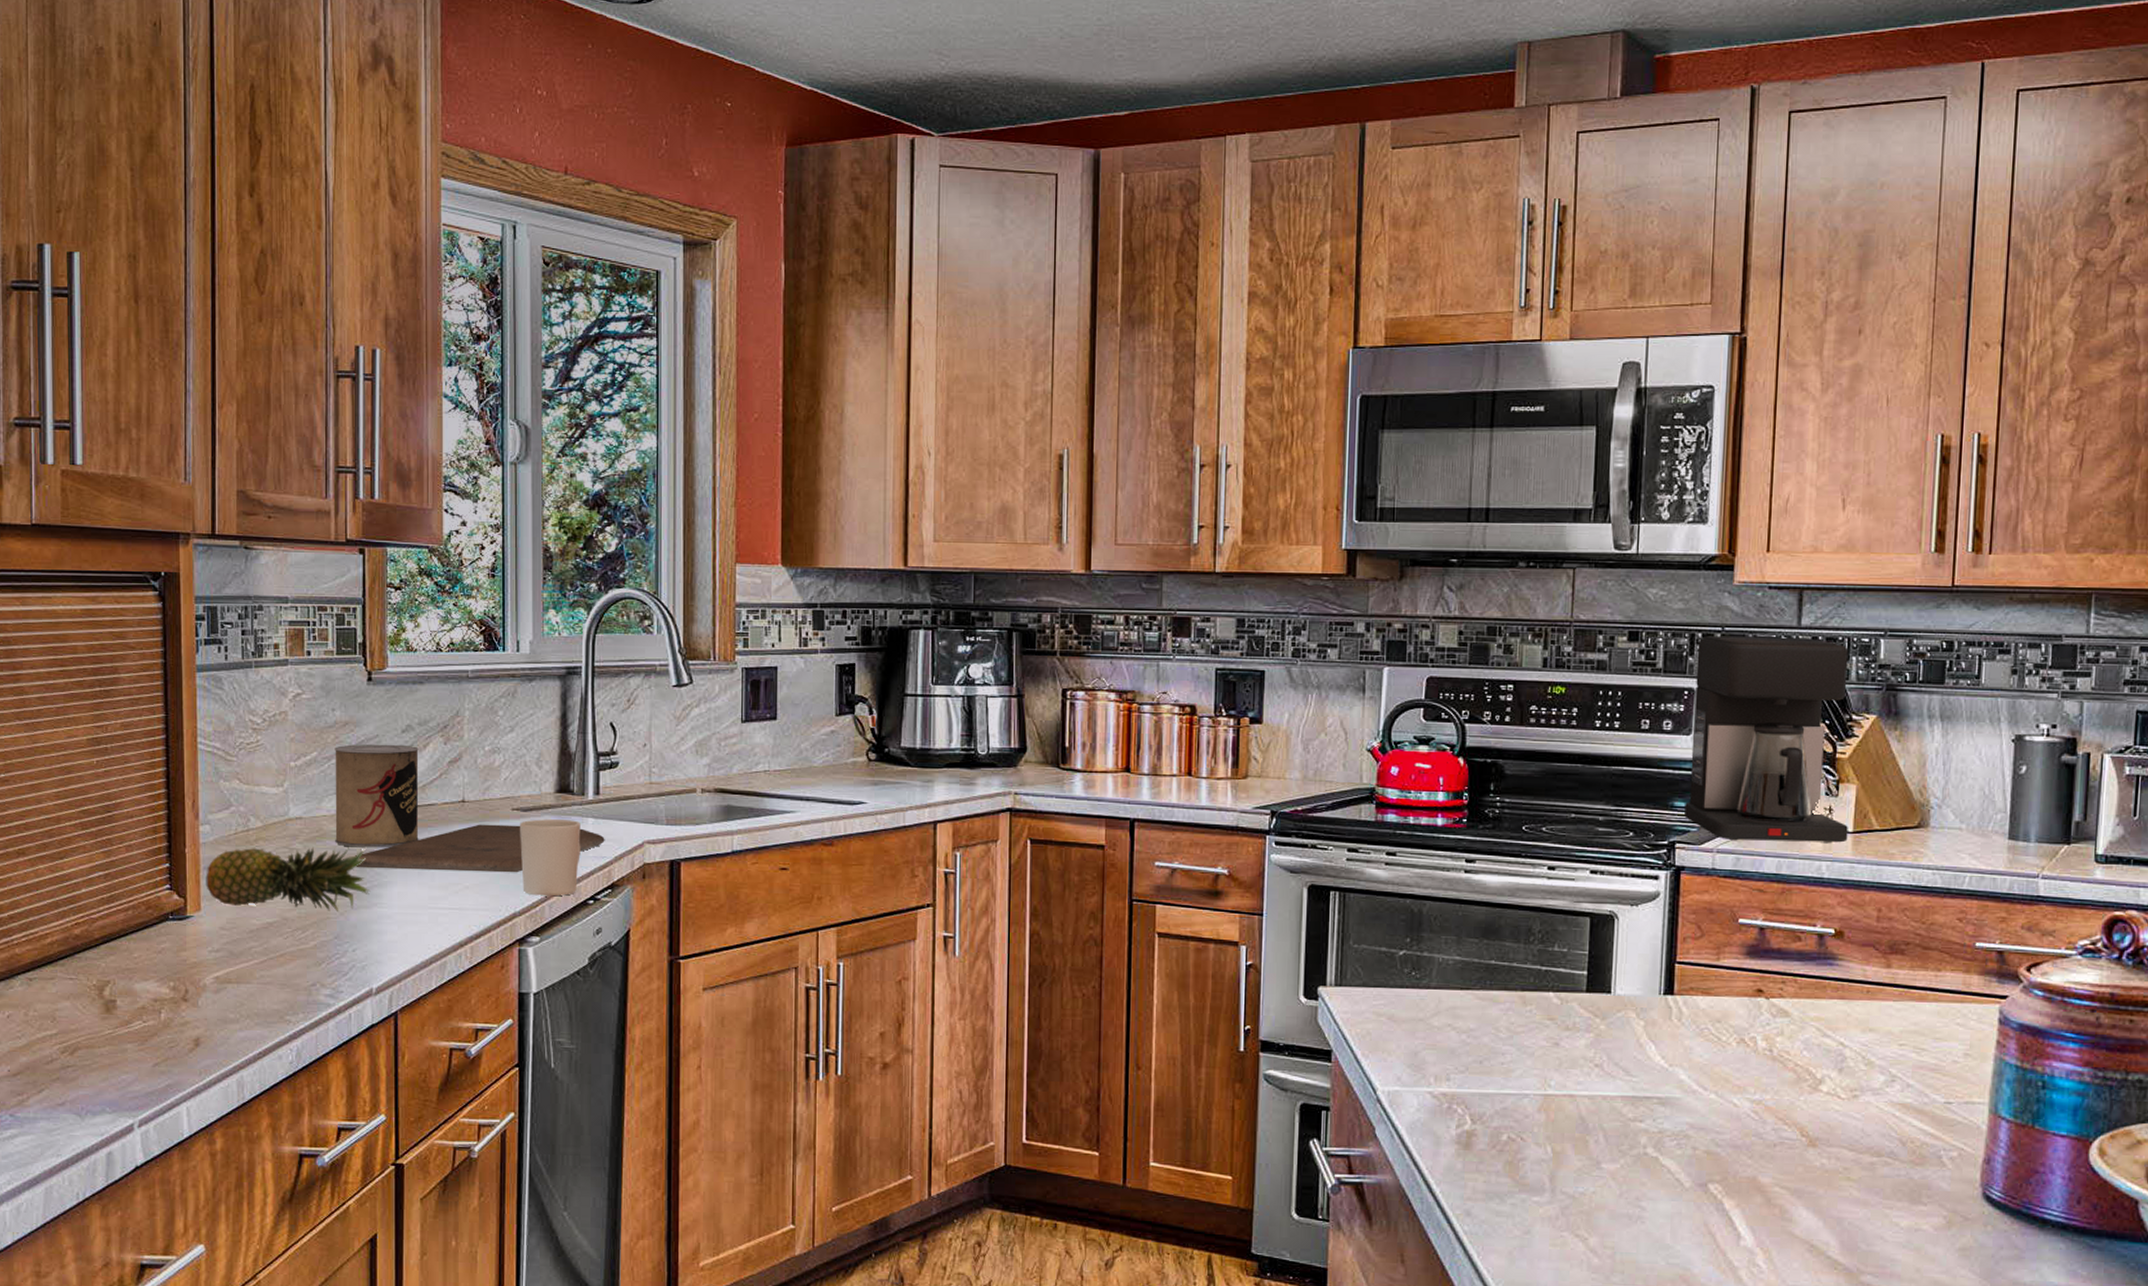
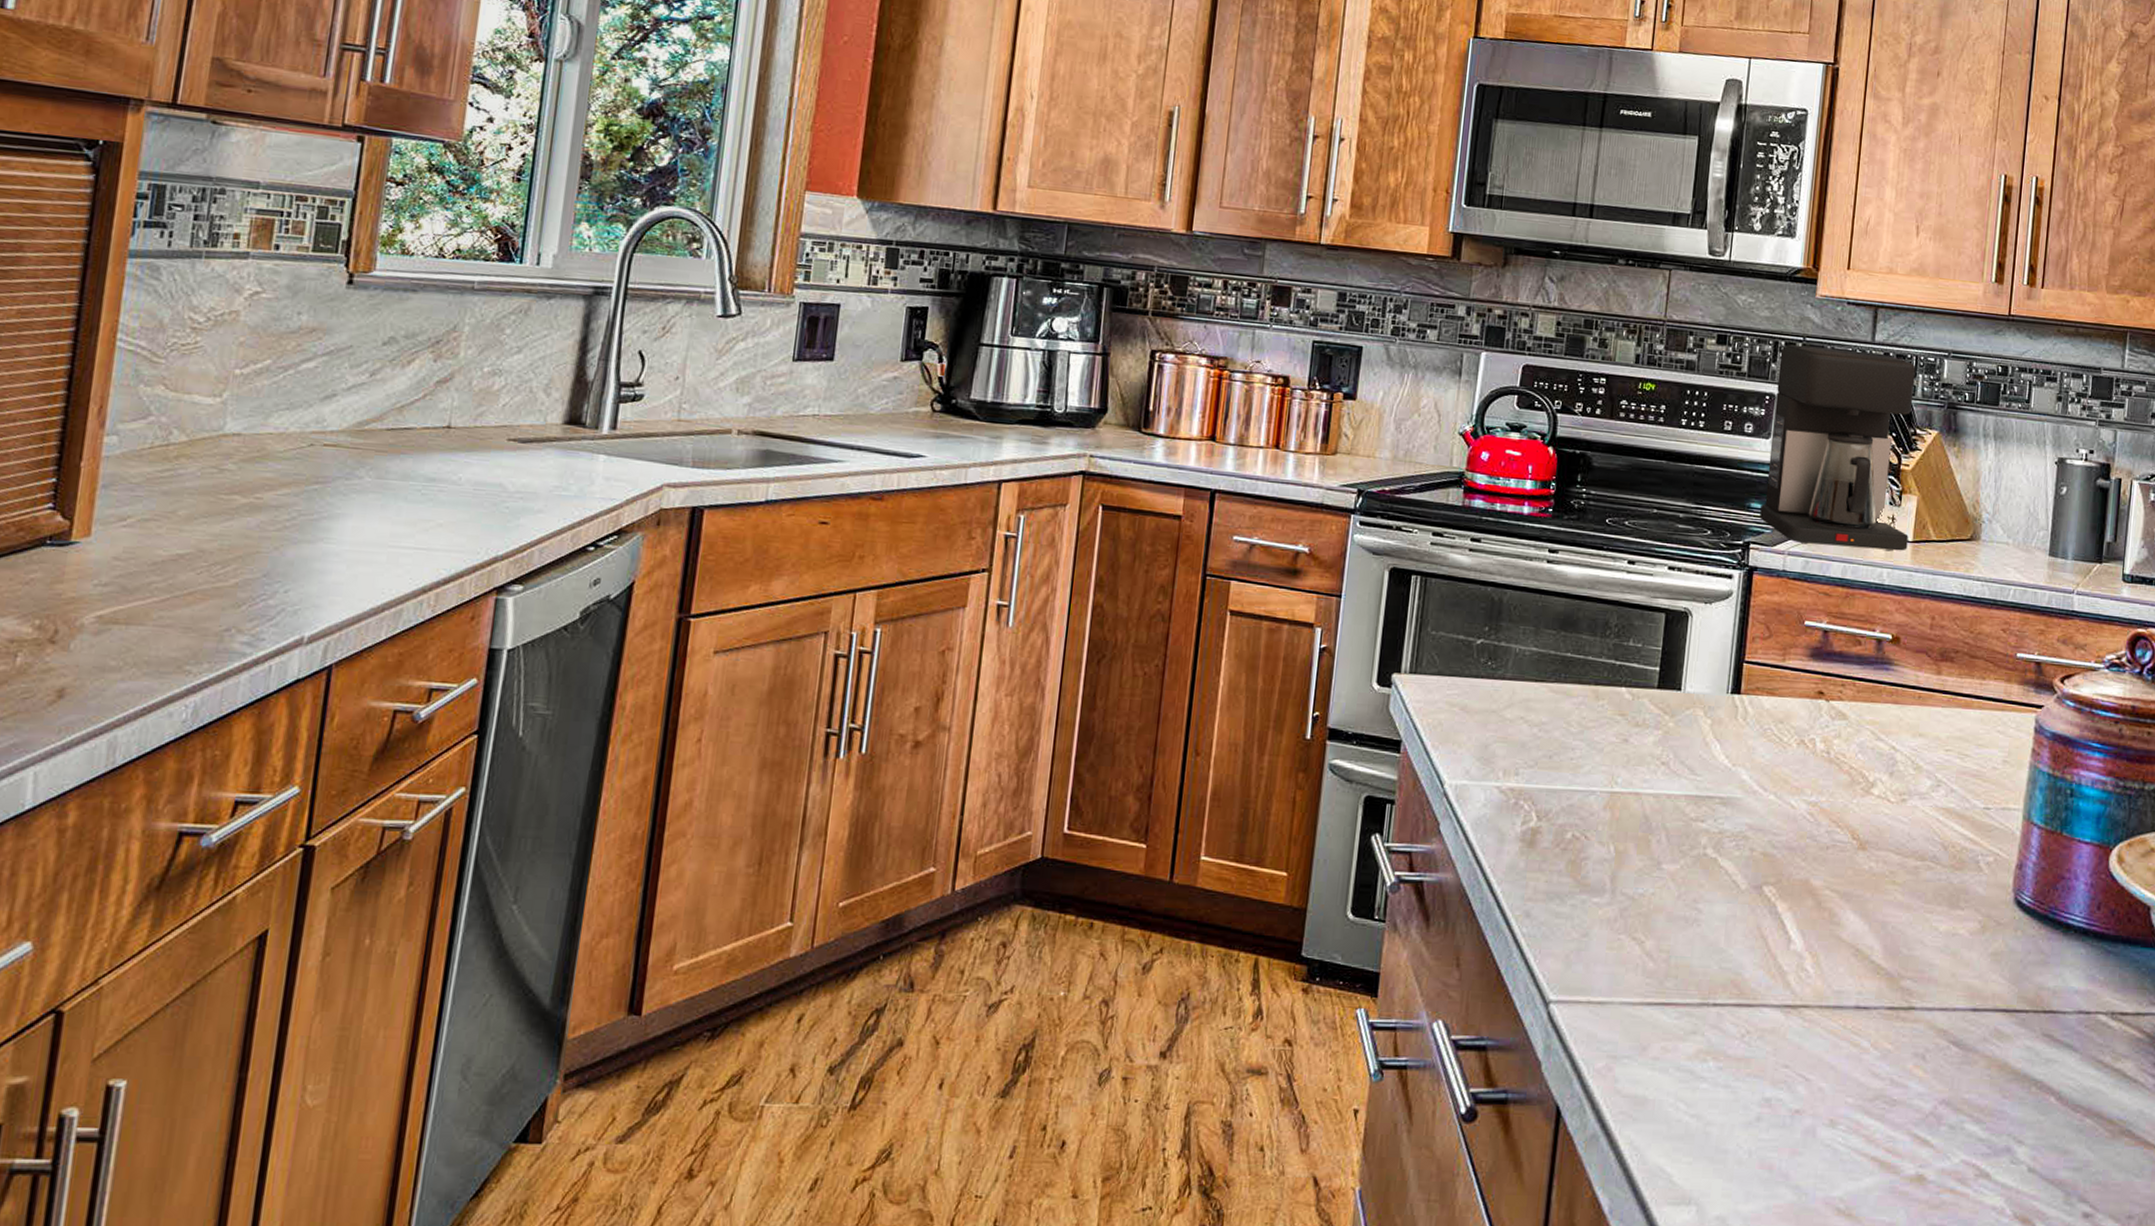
fruit: present [206,846,371,912] -> none [101,465,318,545]
tin can: present [335,744,419,848] -> none [280,354,401,475]
cutting board: present [354,824,605,873] -> none [302,453,617,512]
mug: present [520,819,581,897] -> none [509,452,590,541]

